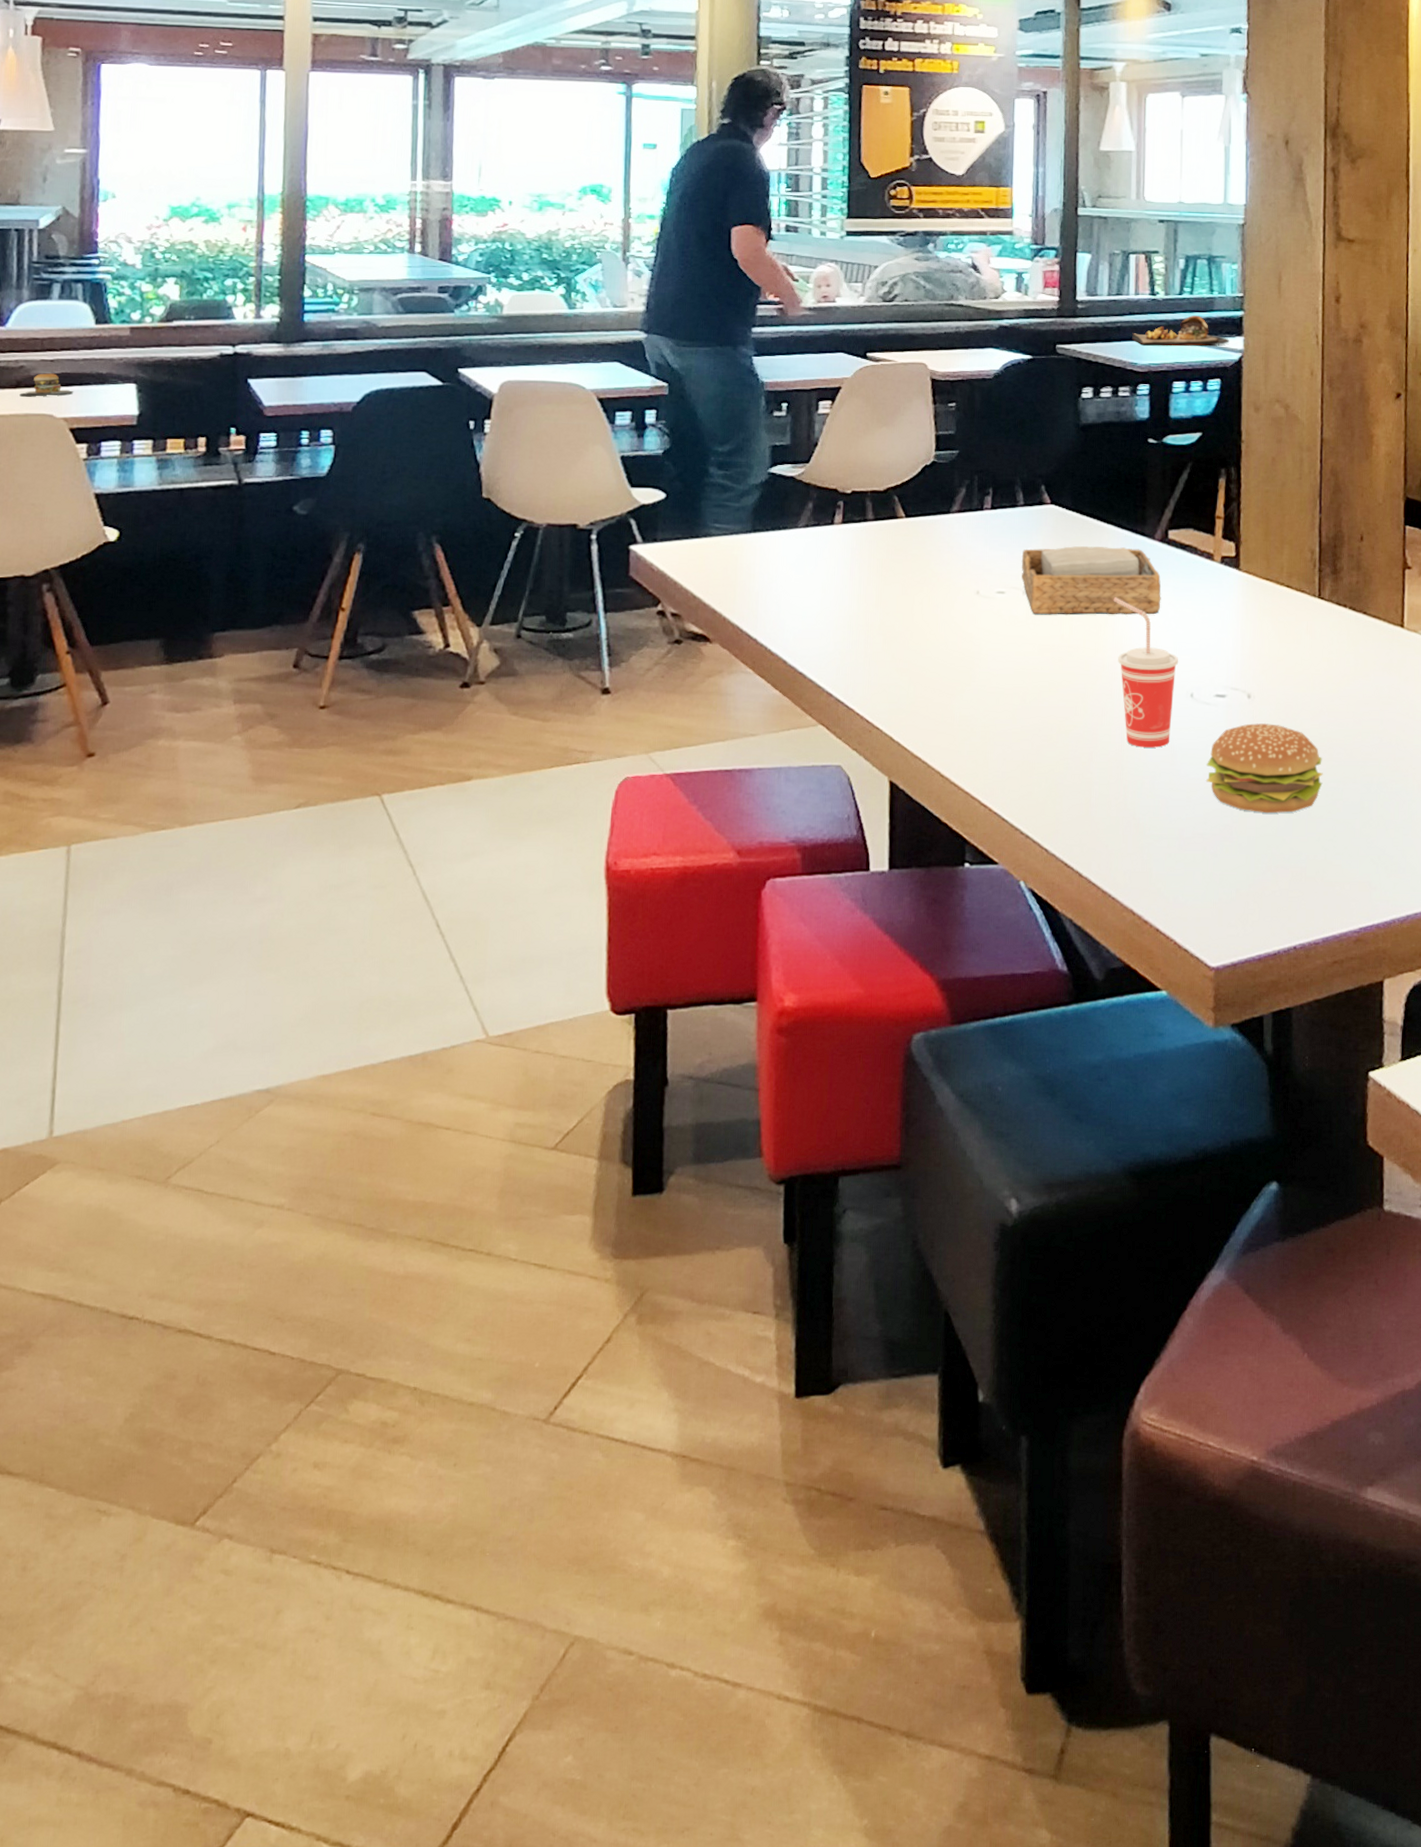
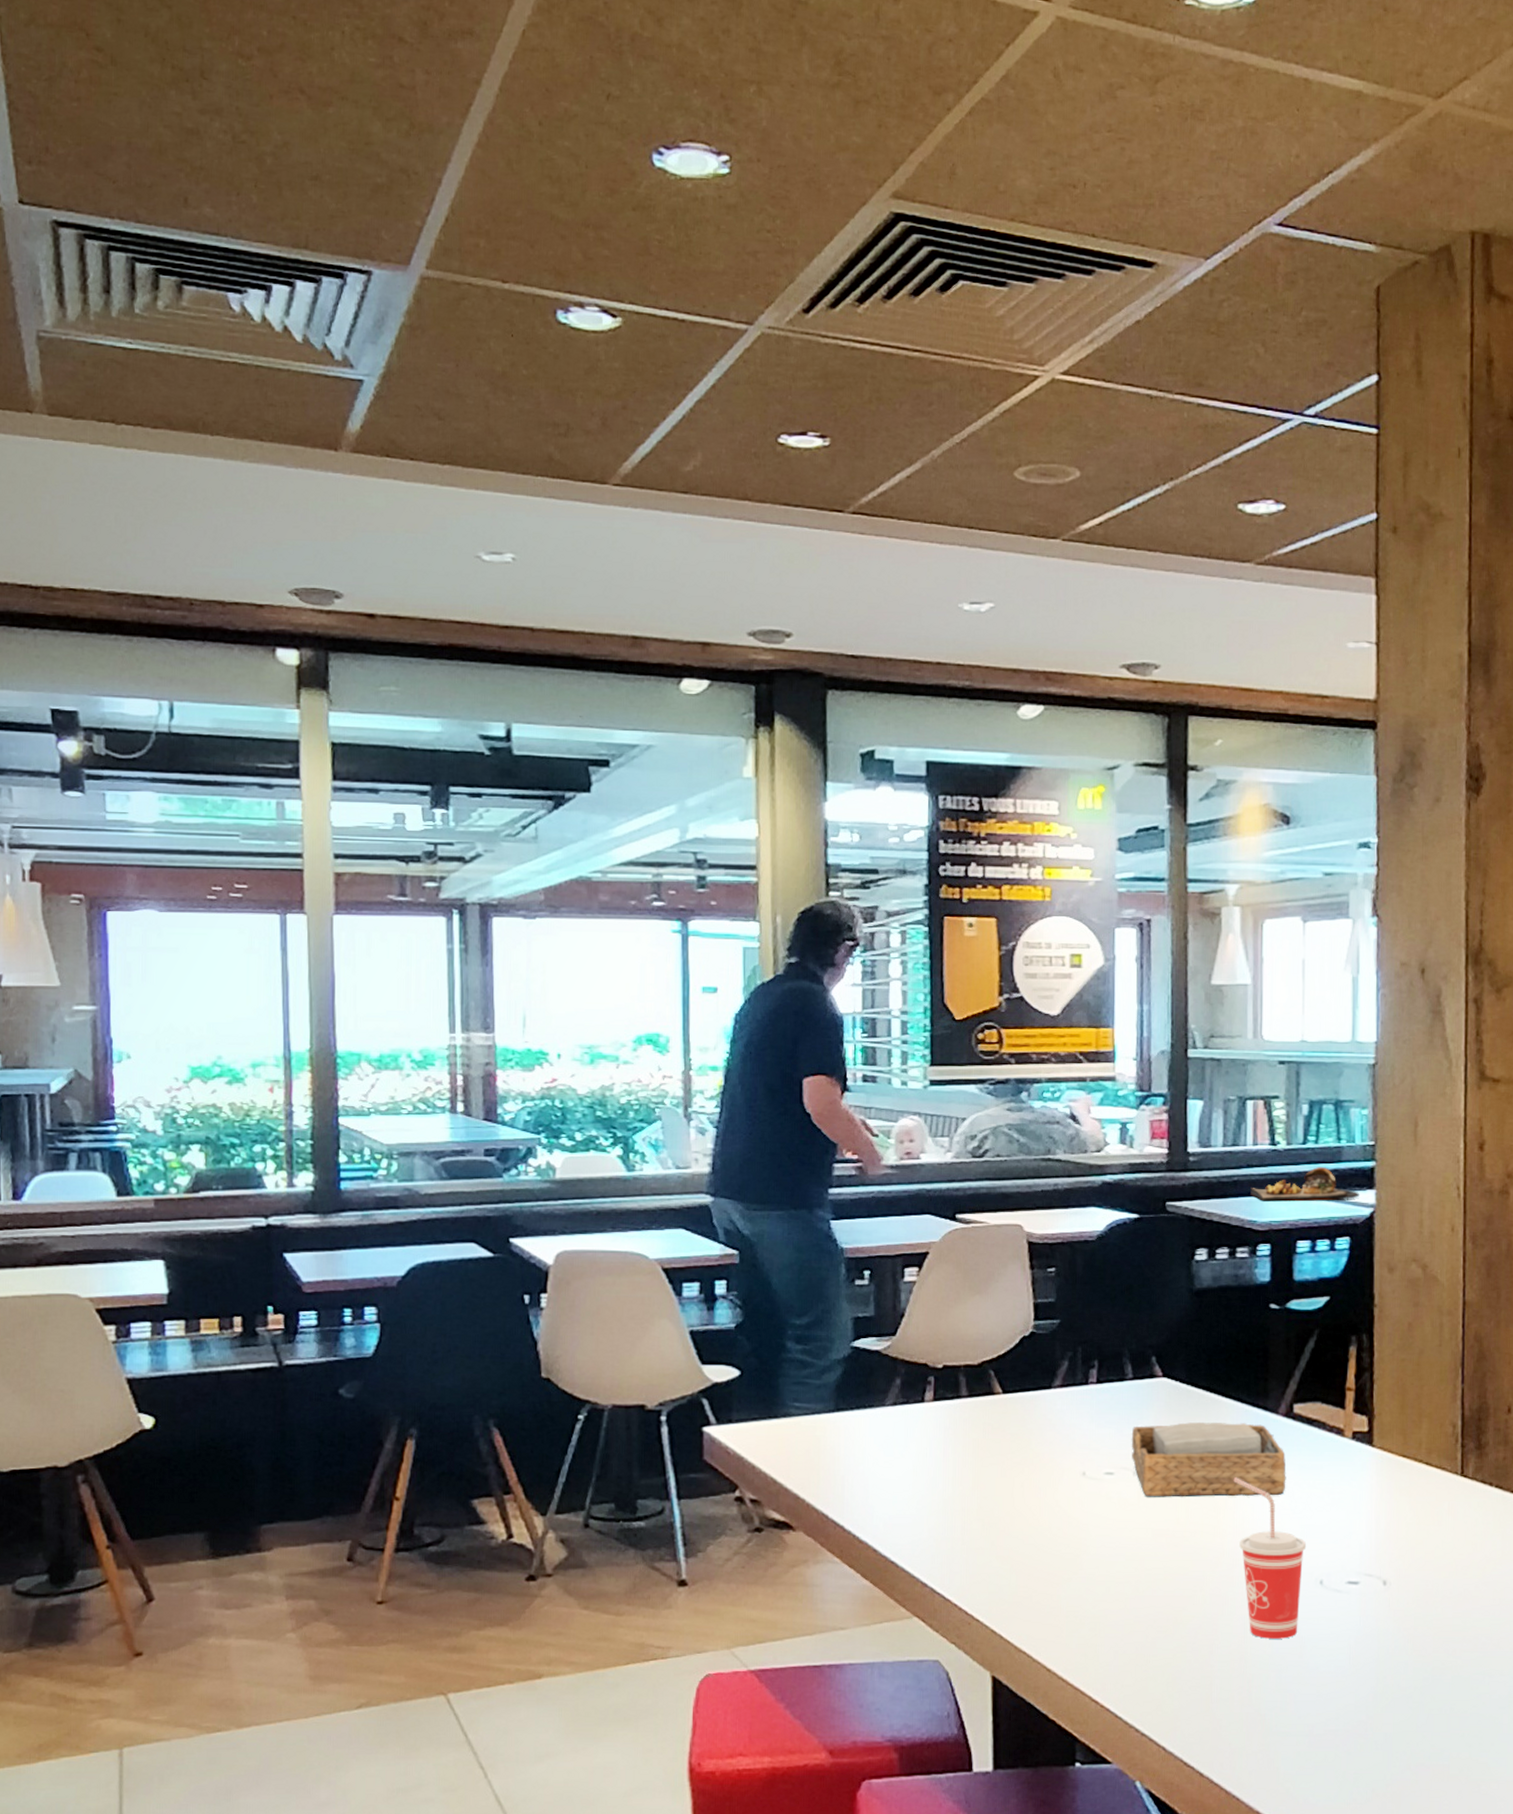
hamburger: present [19,373,73,398] -> none [41,1250,97,1277]
hamburger: present [1205,722,1323,814] -> none [1337,1611,1467,1709]

